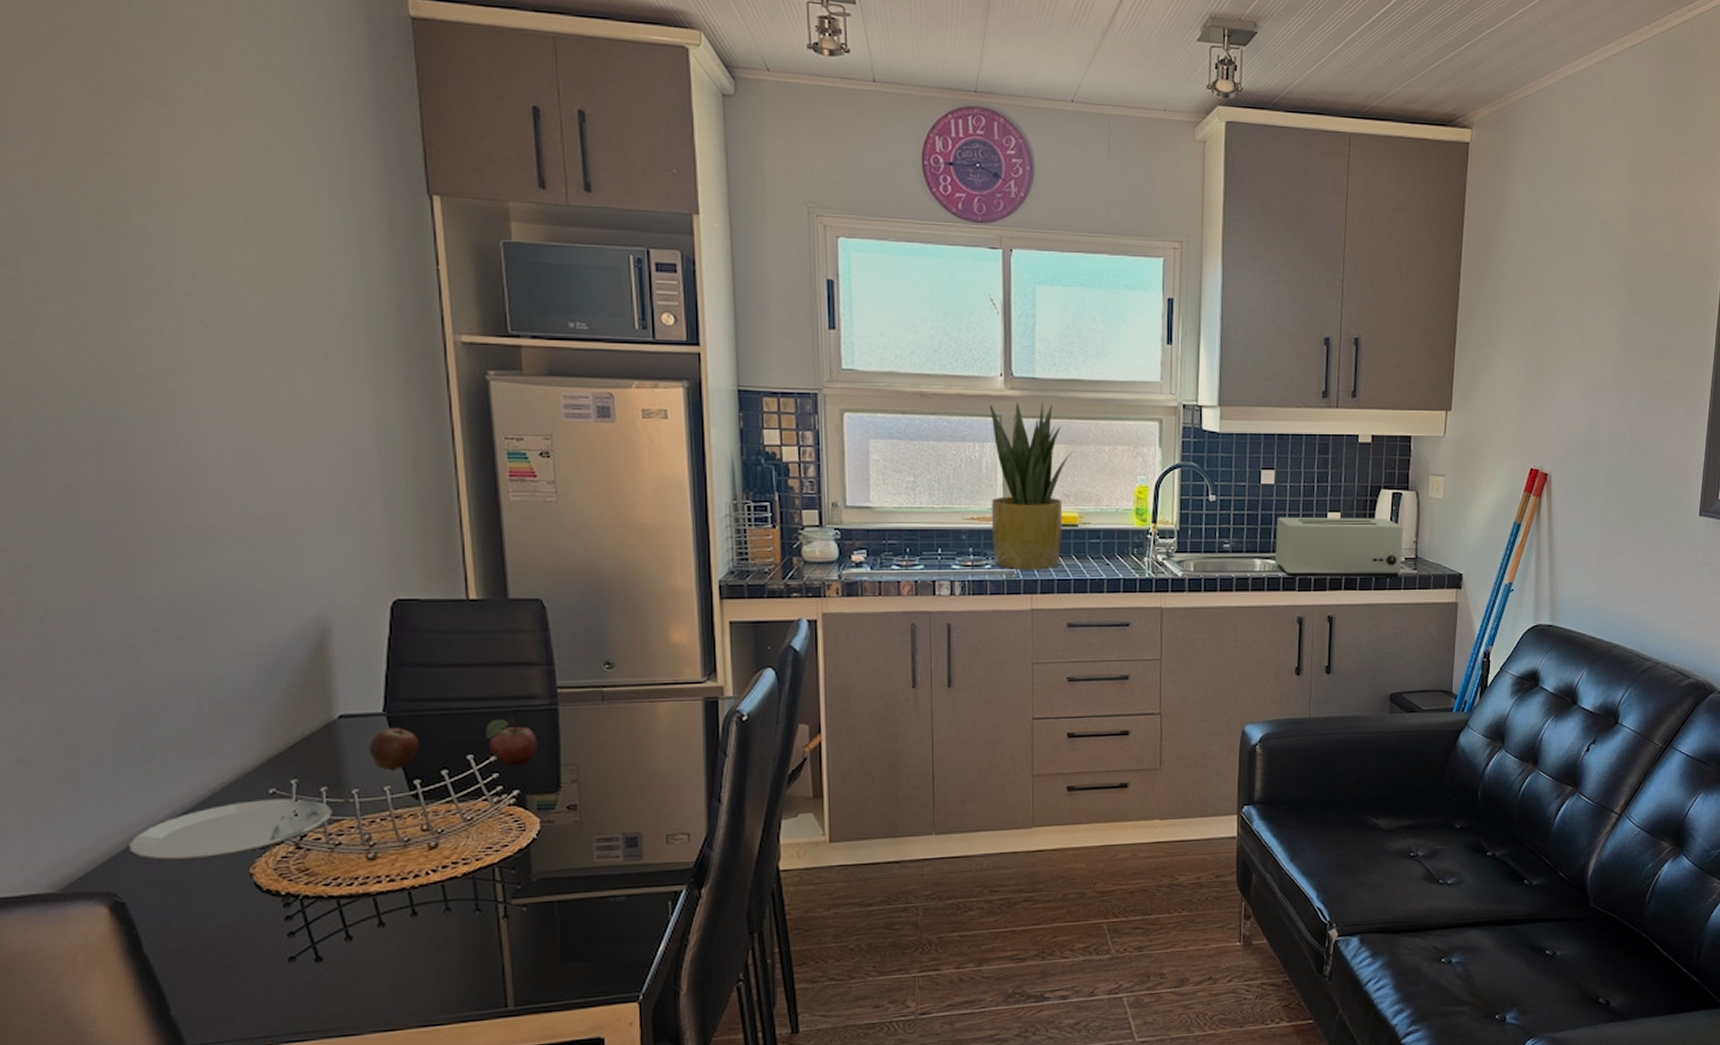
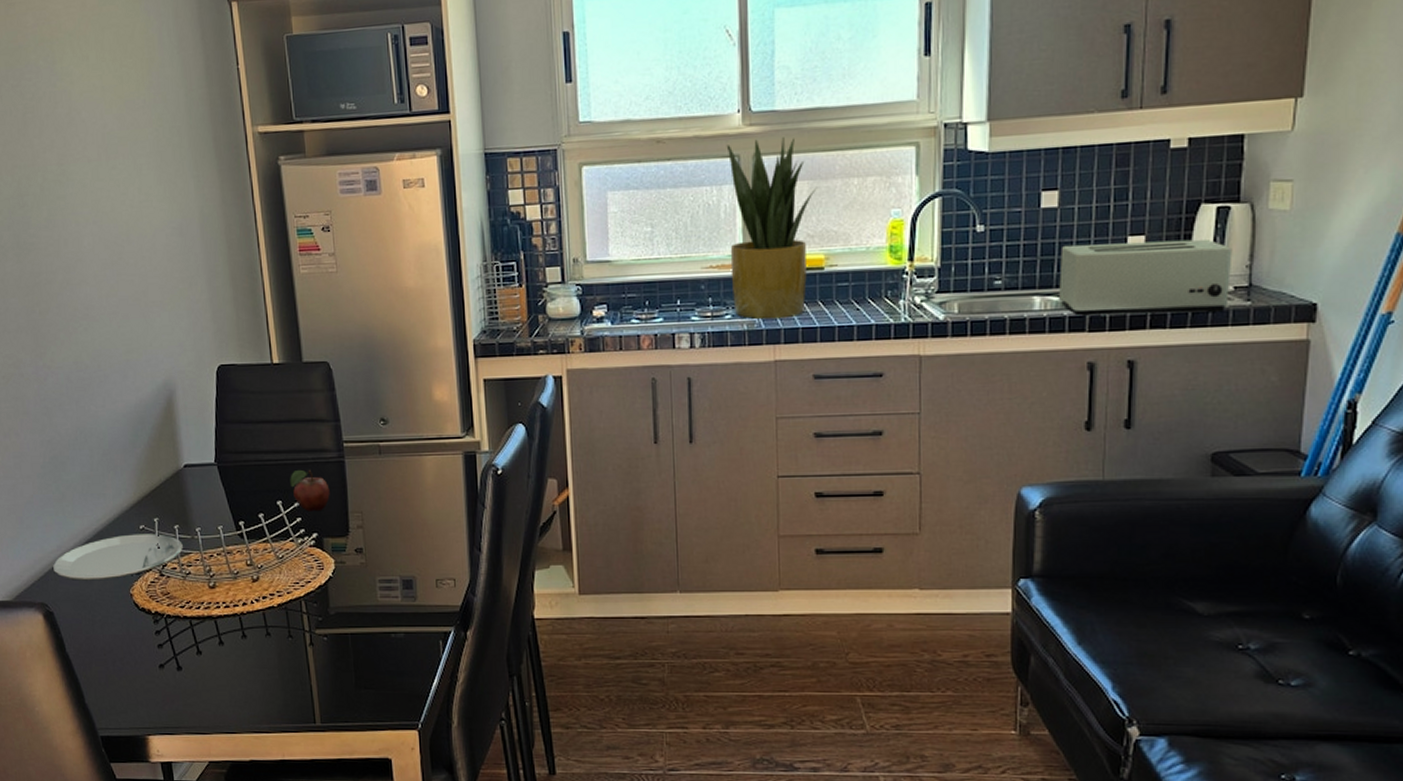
fruit: present [369,723,419,770] -> none [206,472,242,512]

